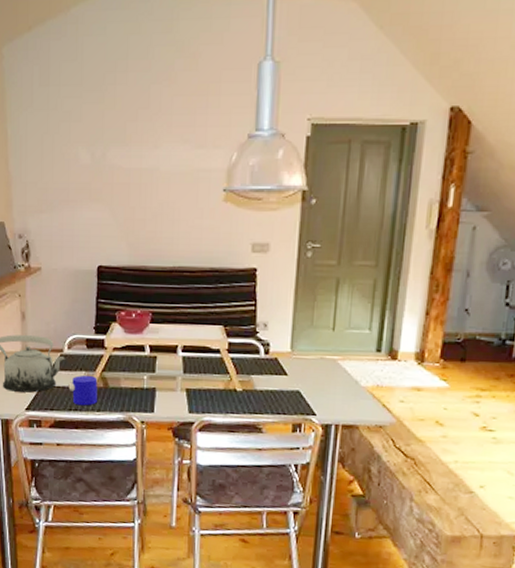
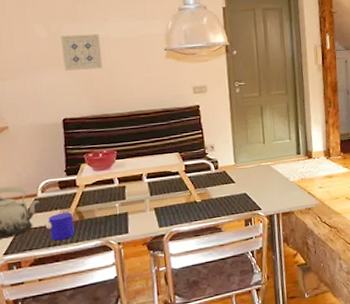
wall art: none [104,163,149,208] -> present [60,33,103,71]

